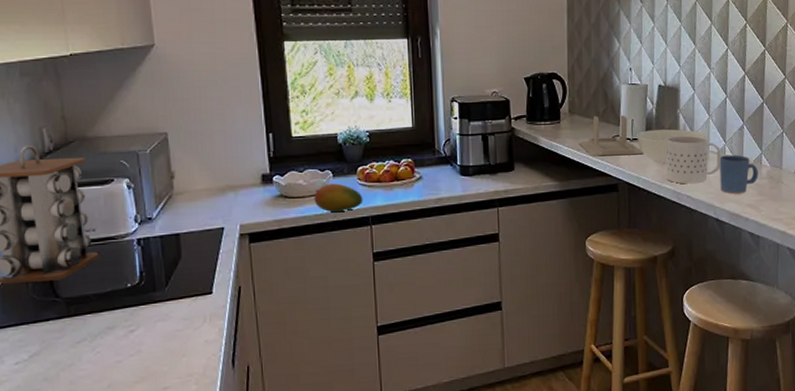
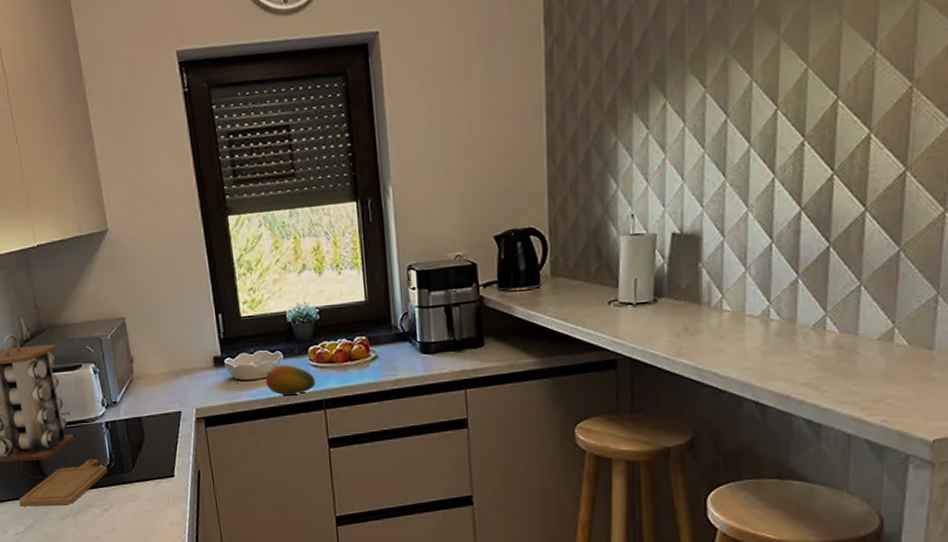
chopping board: none [23,278,137,332] -> present [19,459,108,507]
napkin holder: present [579,115,643,157] -> none [564,273,651,327]
bowl: present [637,129,708,164] -> none [641,288,744,334]
mug: present [665,135,721,184] -> none [682,295,763,359]
mug: present [719,155,758,195] -> none [761,318,820,371]

